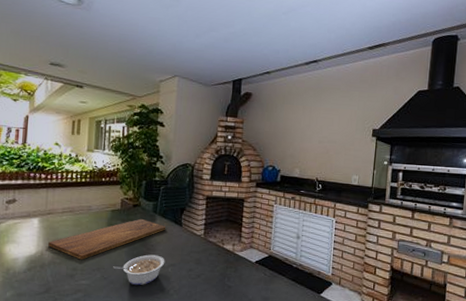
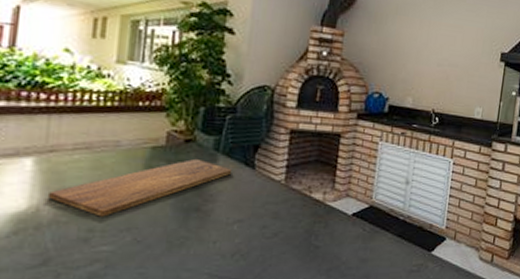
legume: present [113,254,165,286] -> none [151,207,230,251]

